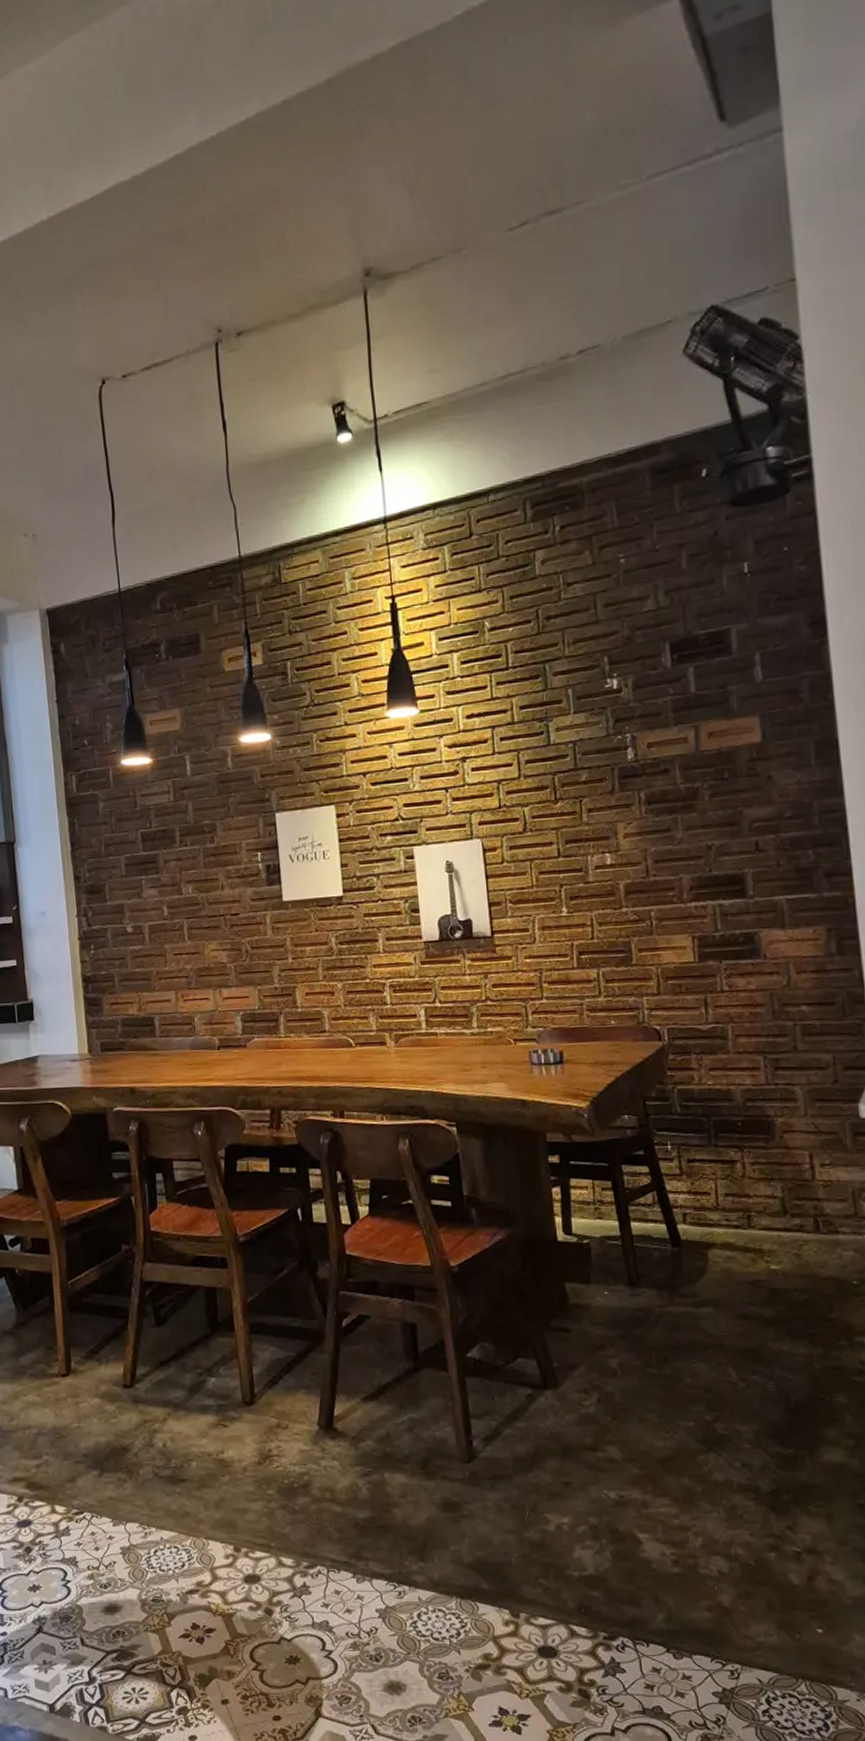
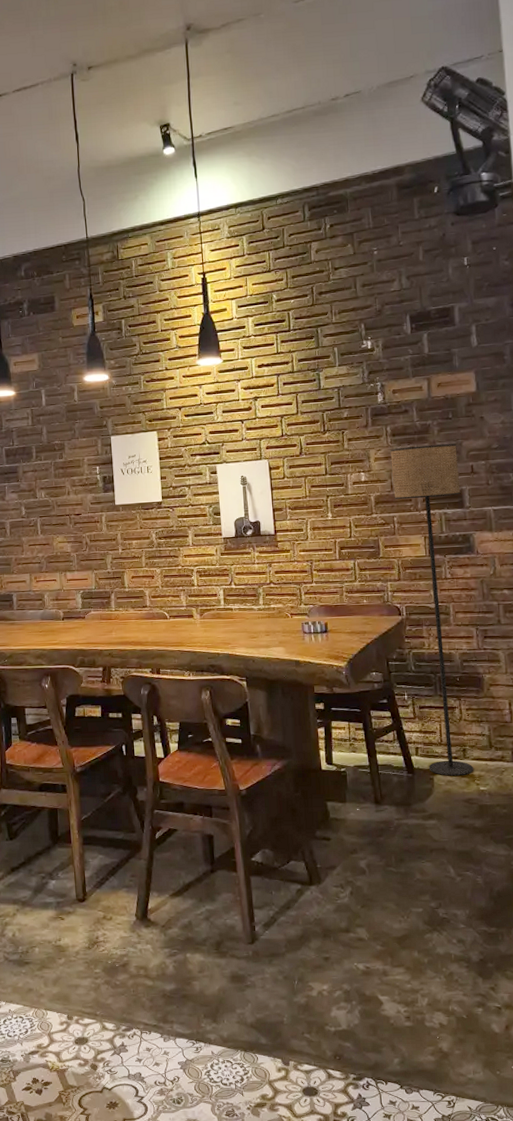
floor lamp: none [644,812,761,1252] -> present [390,443,473,777]

